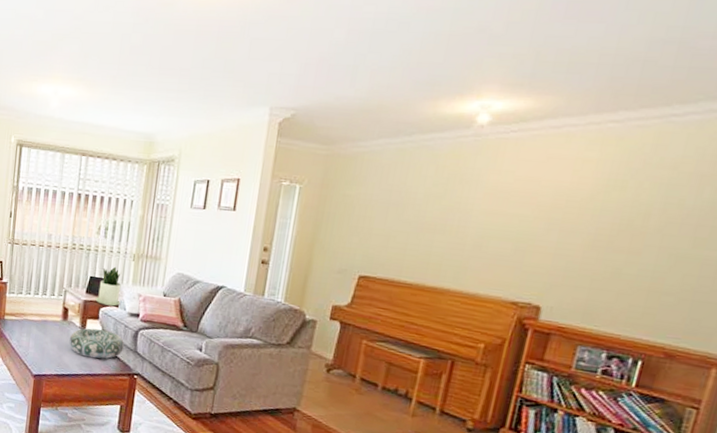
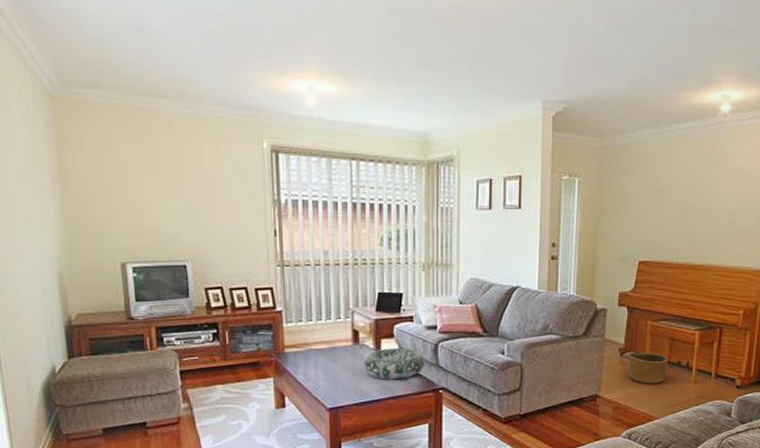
planter: present [95,266,122,307] -> none [387,279,415,322]
basket: none [333,370,383,409] -> present [628,352,668,384]

